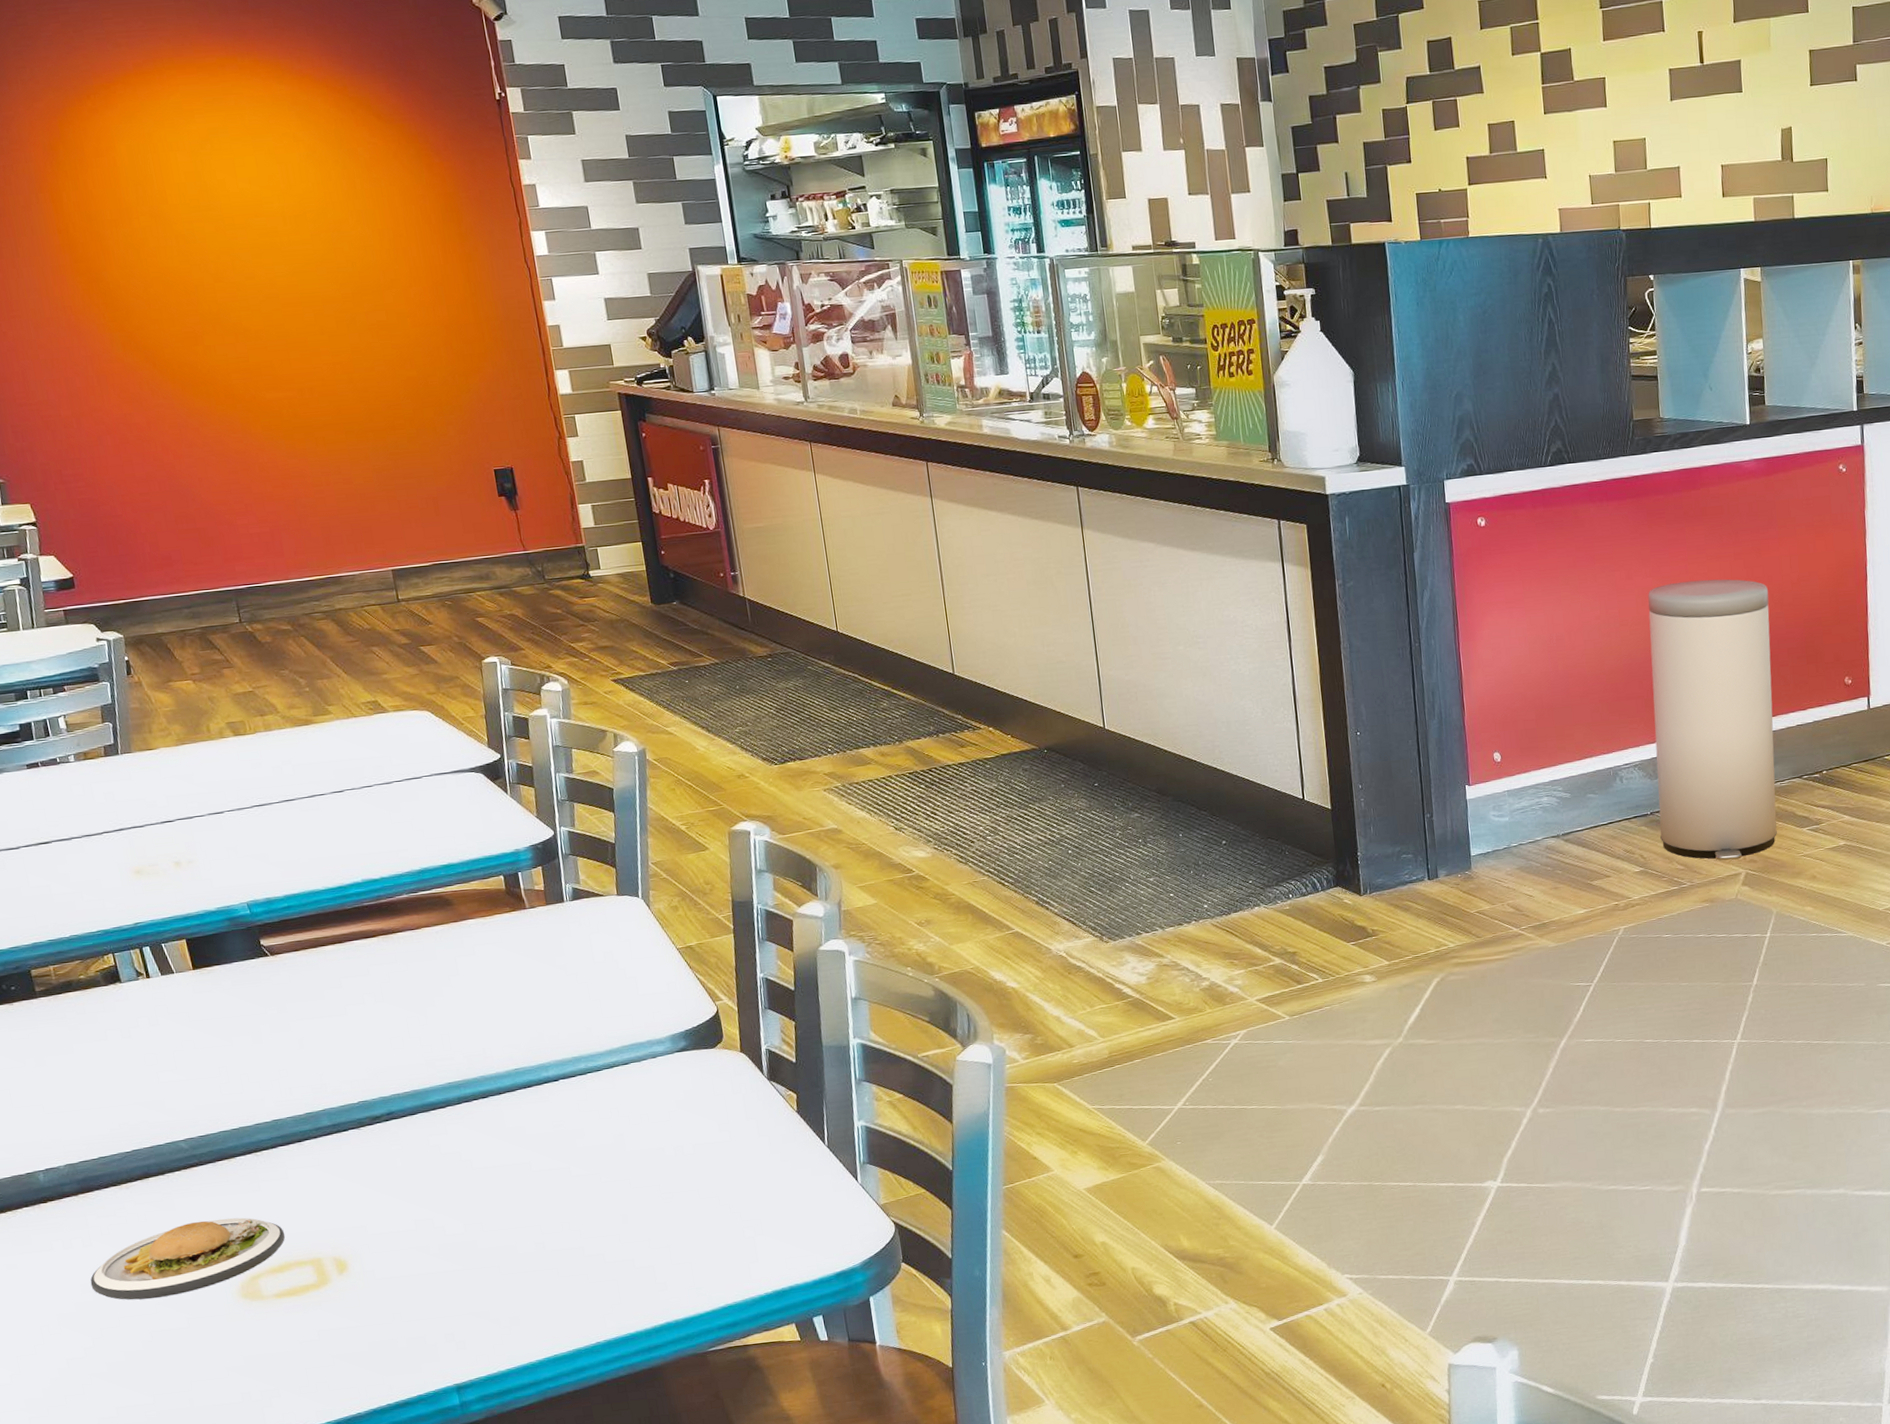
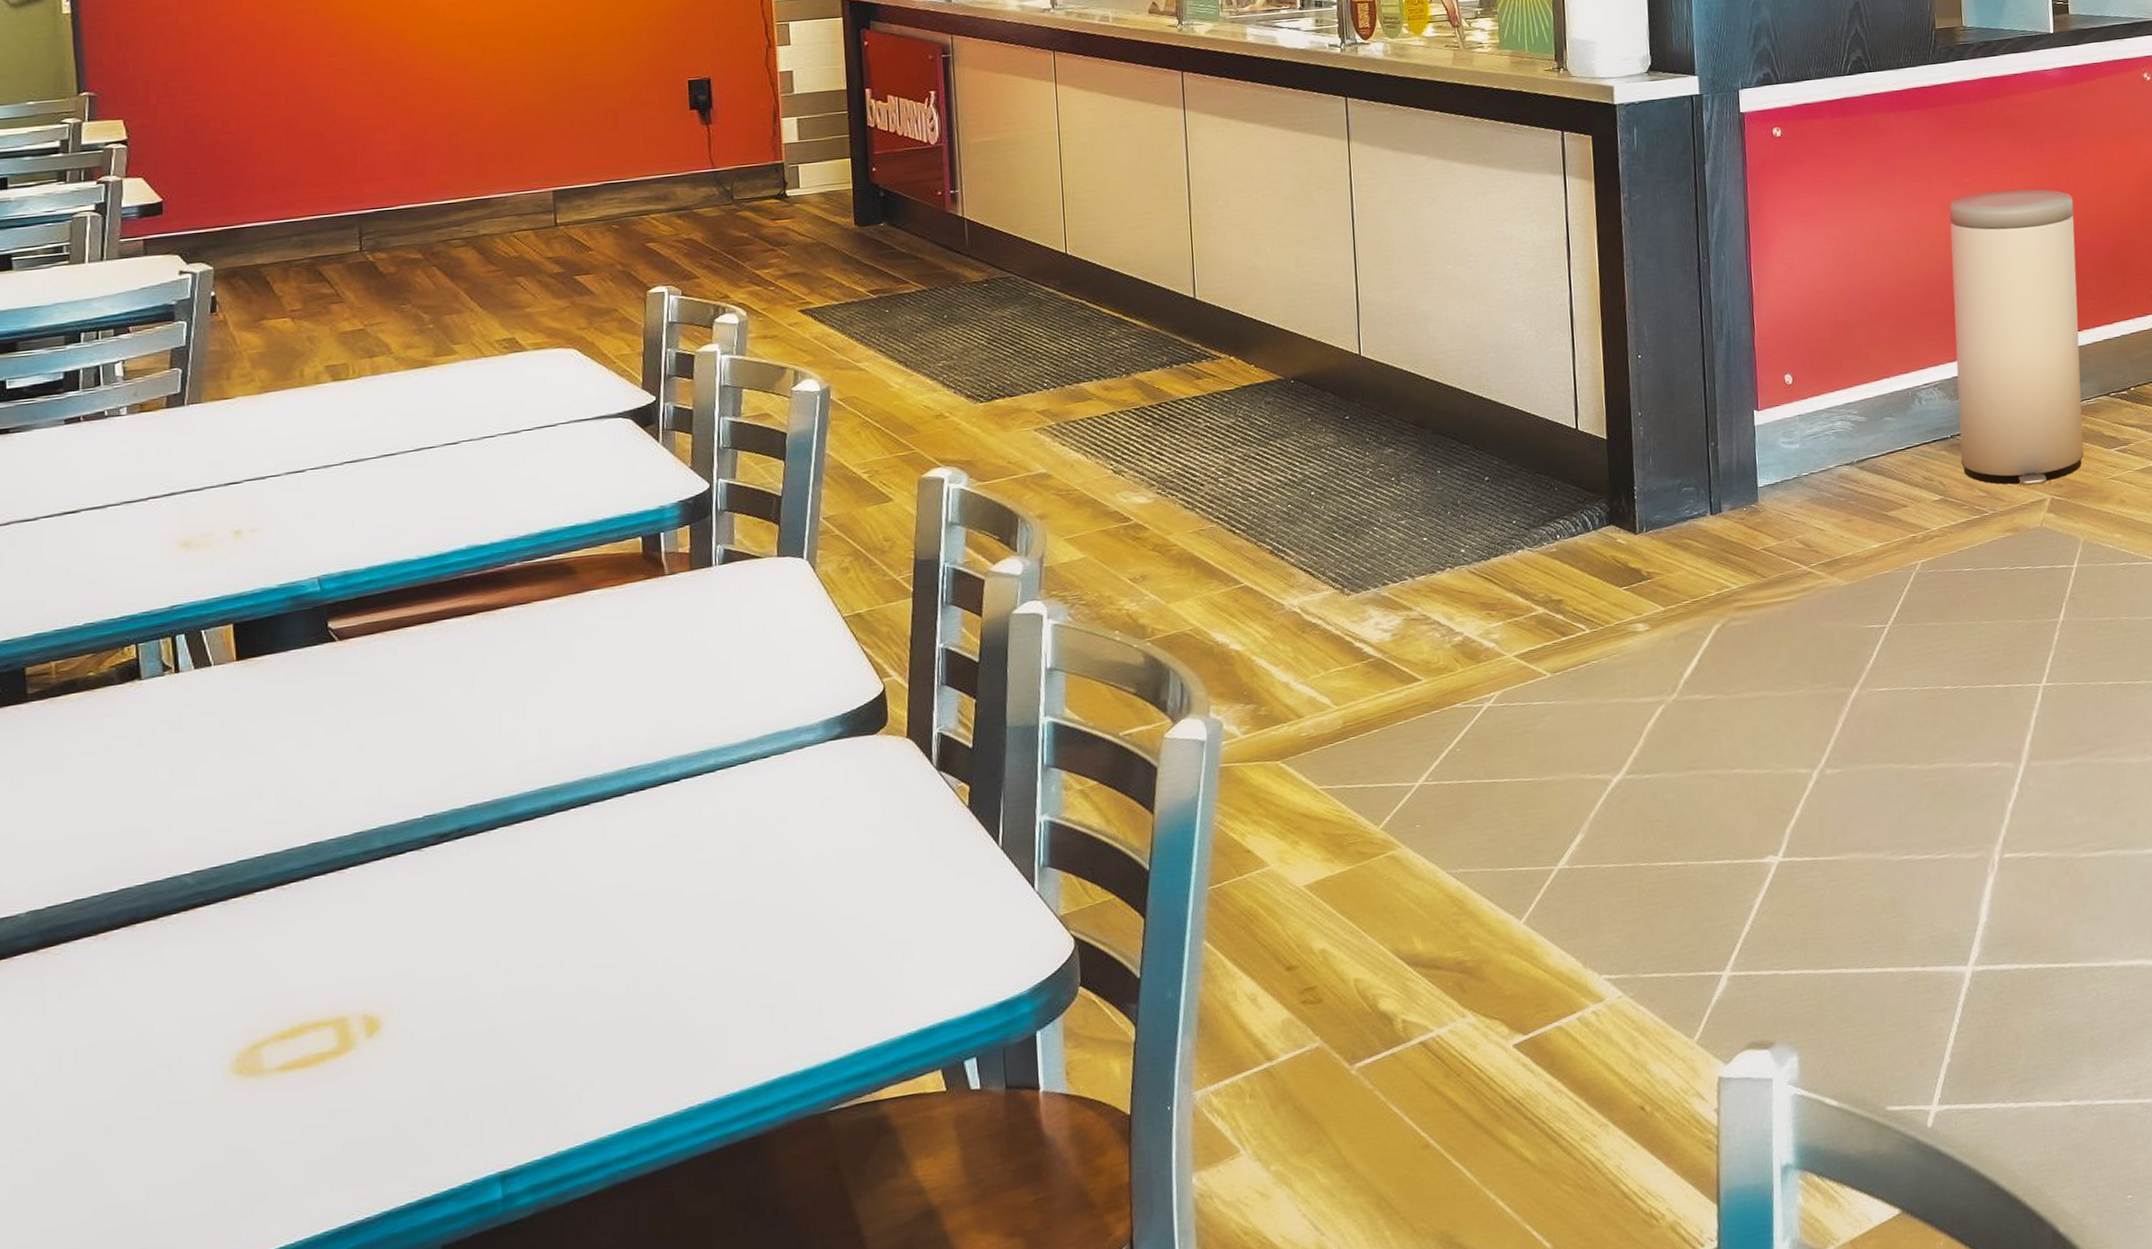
hamburger: present [90,1217,285,1300] -> none [34,969,303,1085]

